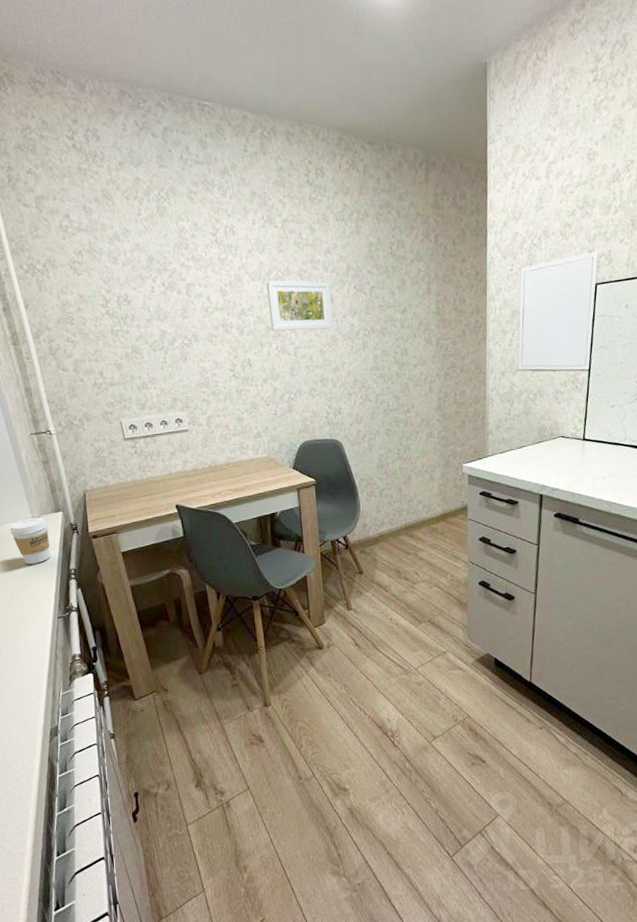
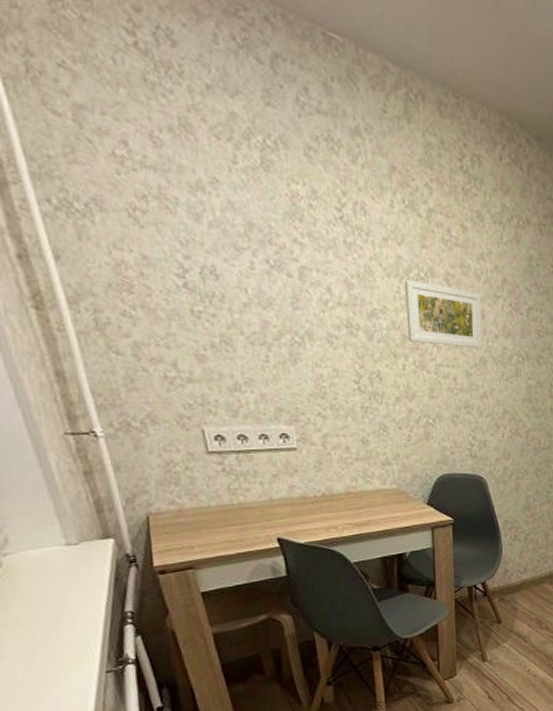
coffee cup: present [10,517,50,565] -> none [30,544,95,605]

